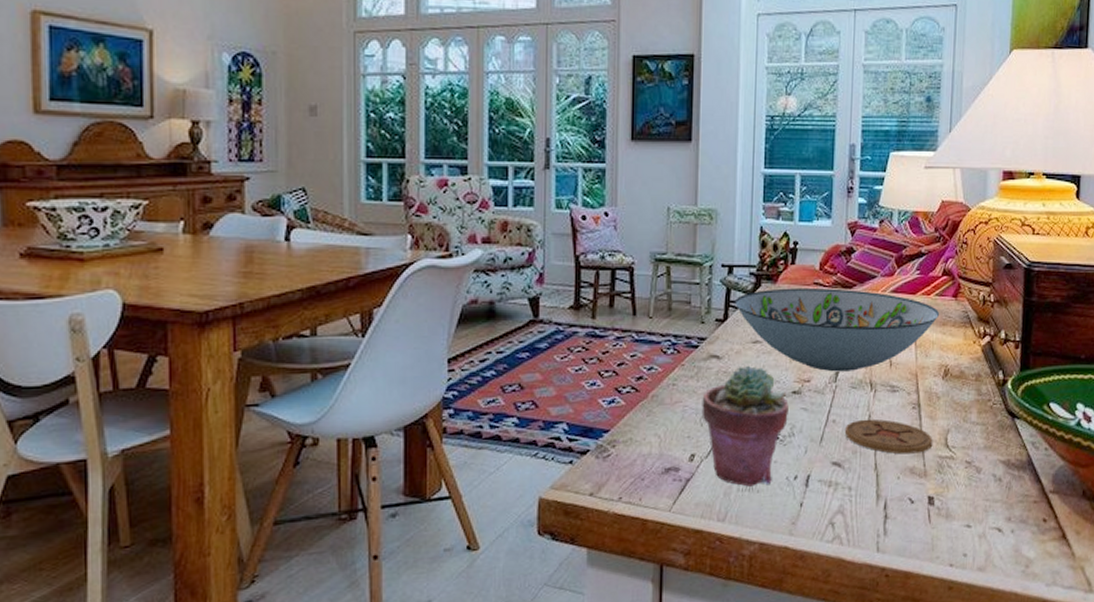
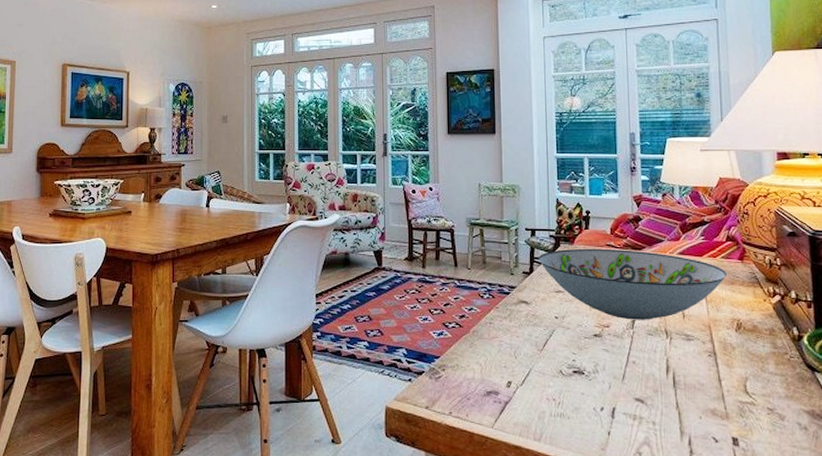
potted succulent: present [701,365,788,487] -> none [515,310,591,413]
coaster: present [844,419,933,455] -> none [644,362,732,397]

